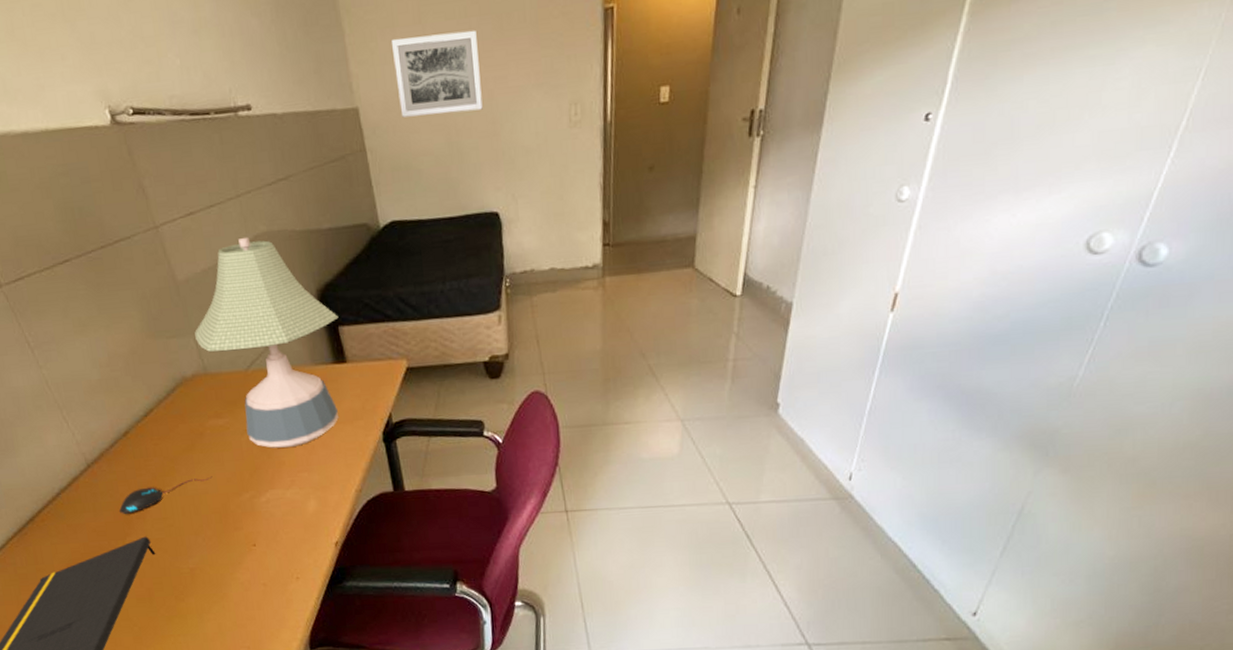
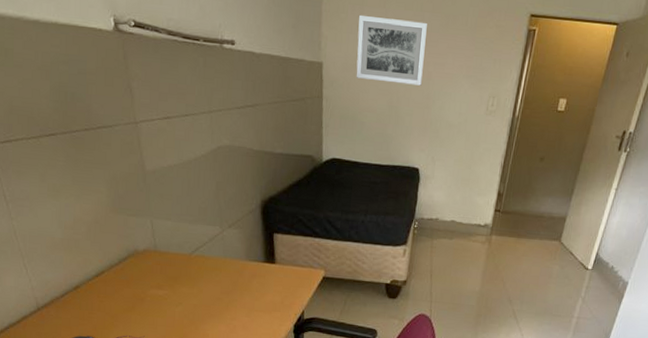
desk lamp: present [195,237,339,448] -> none [152,146,276,324]

